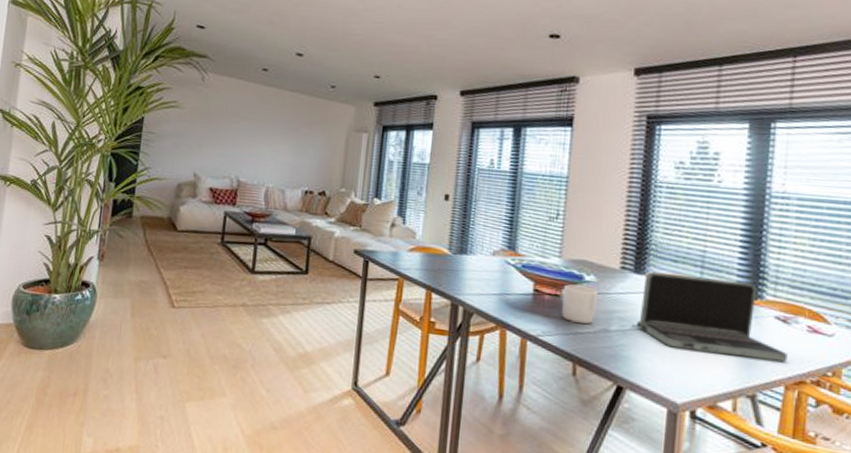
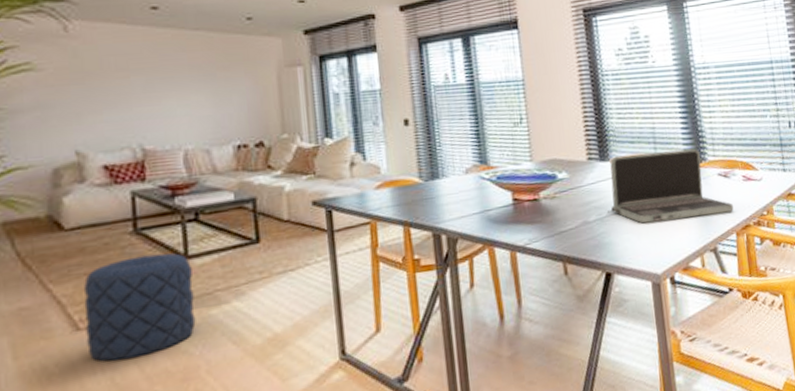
pouf: none [177,262,255,340] -> present [84,253,196,362]
mug: present [561,284,598,325] -> none [540,184,574,223]

